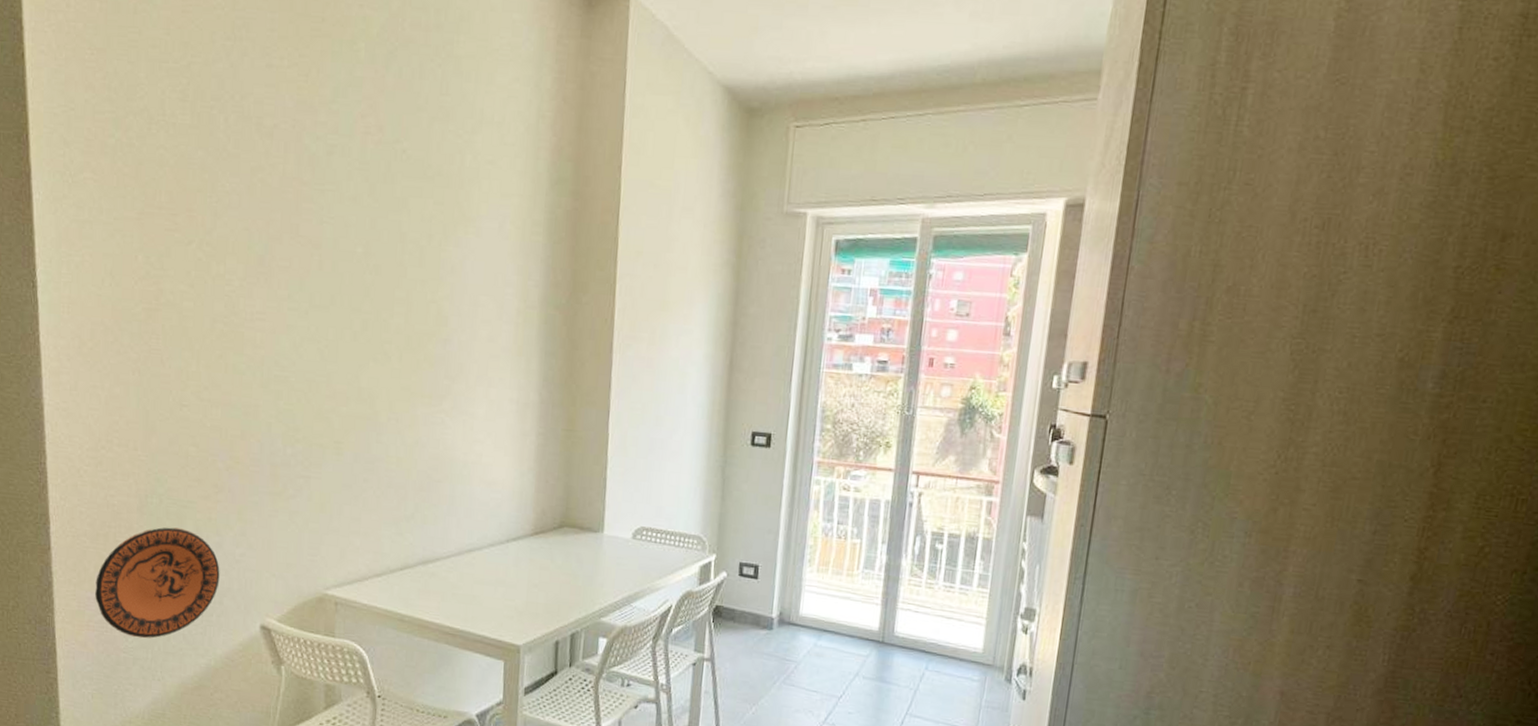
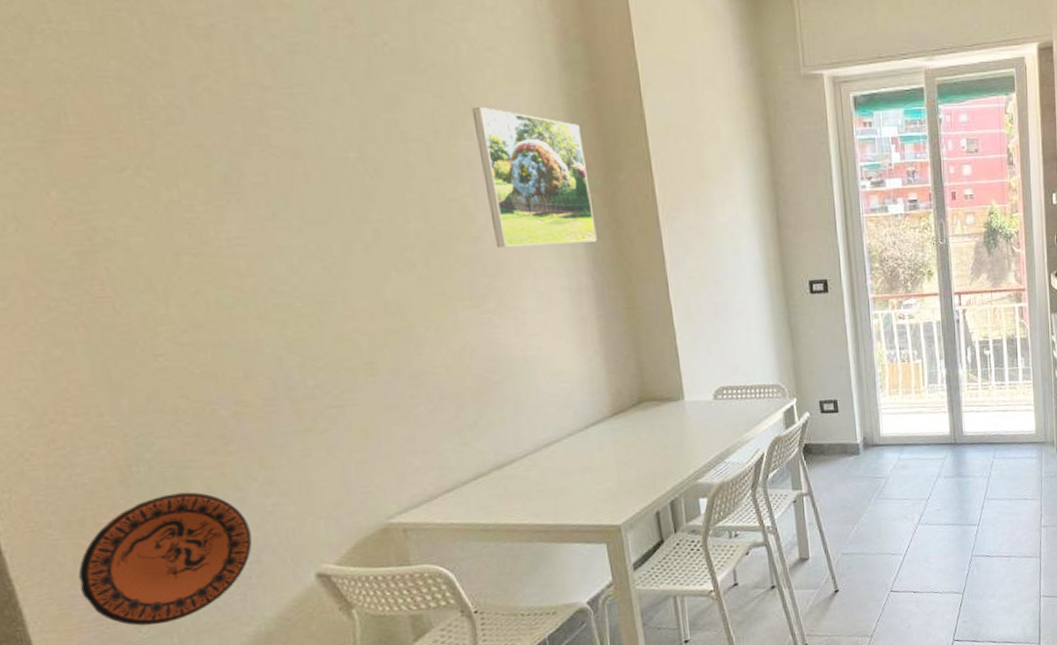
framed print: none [461,215,556,360] -> present [471,106,597,248]

